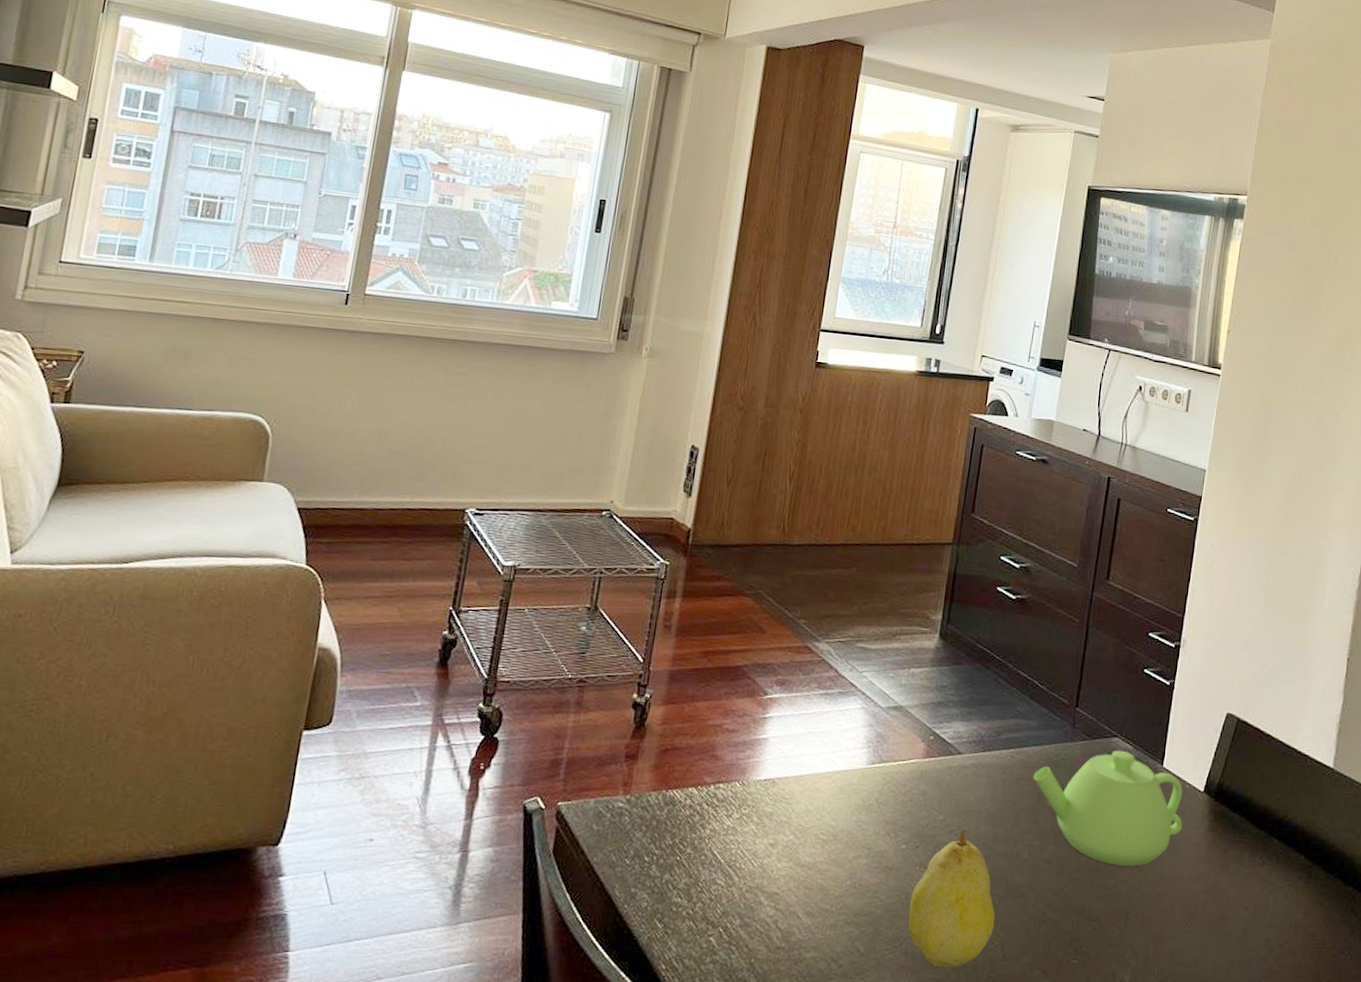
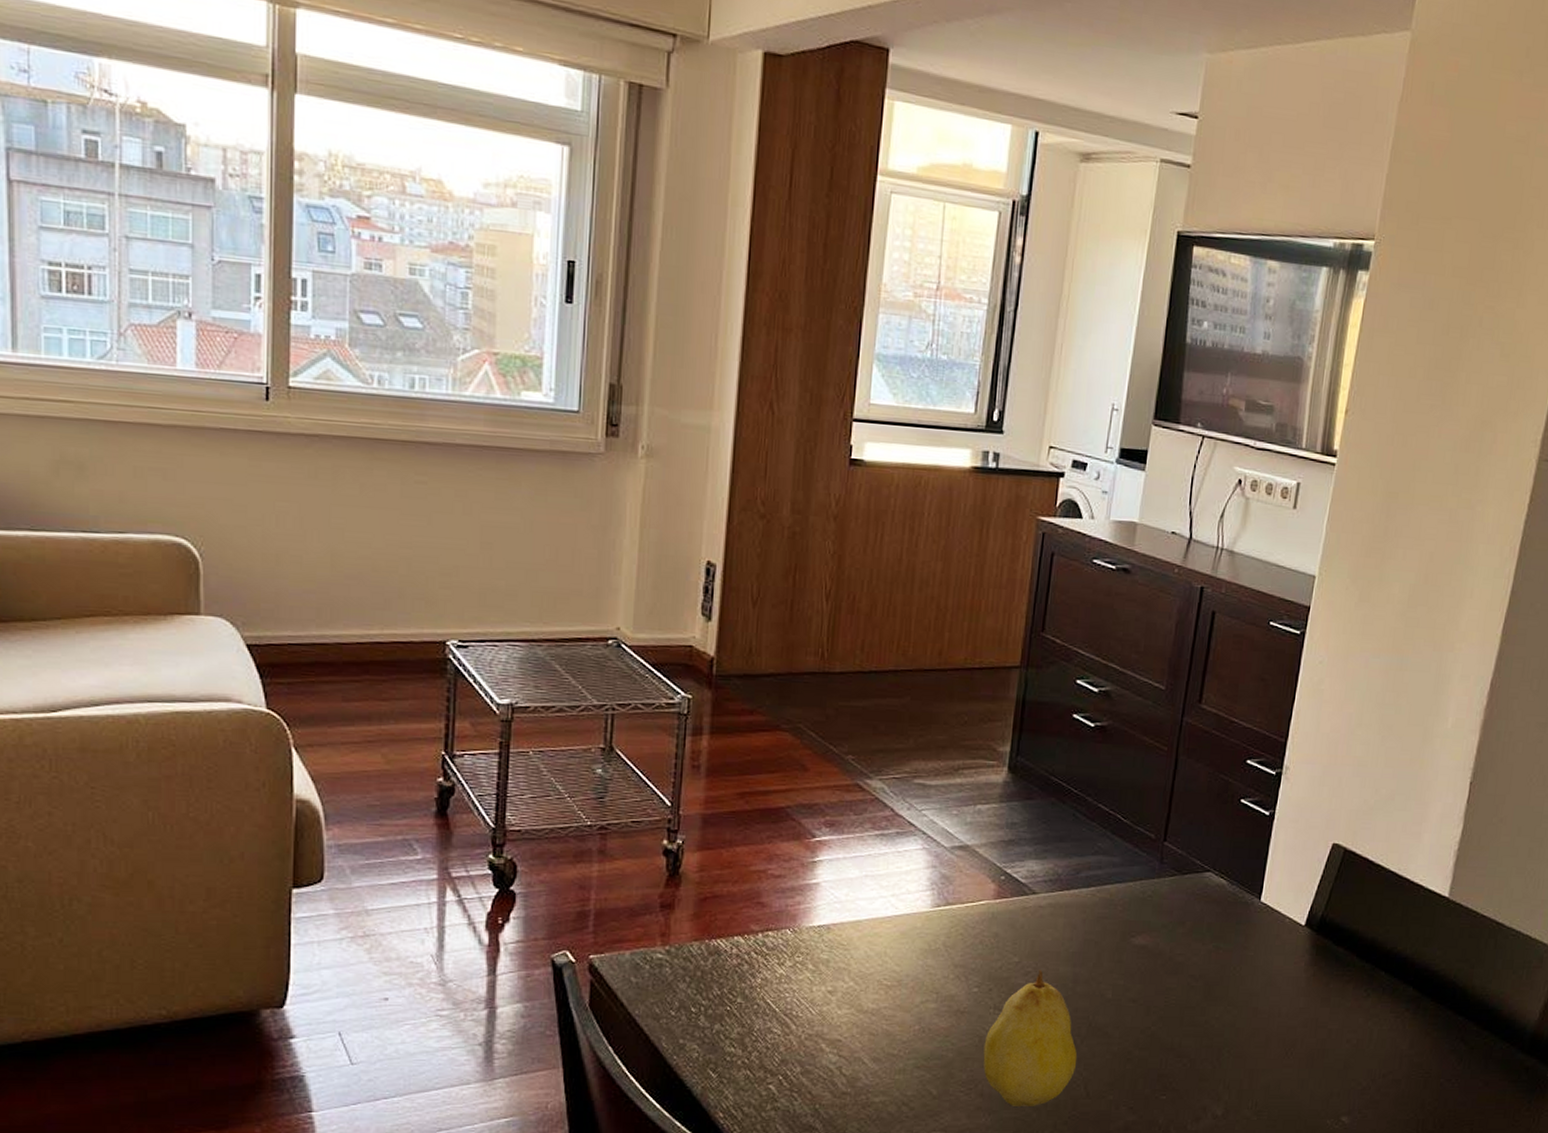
teapot: present [1033,750,1183,867] -> none [1116,885,1282,1003]

